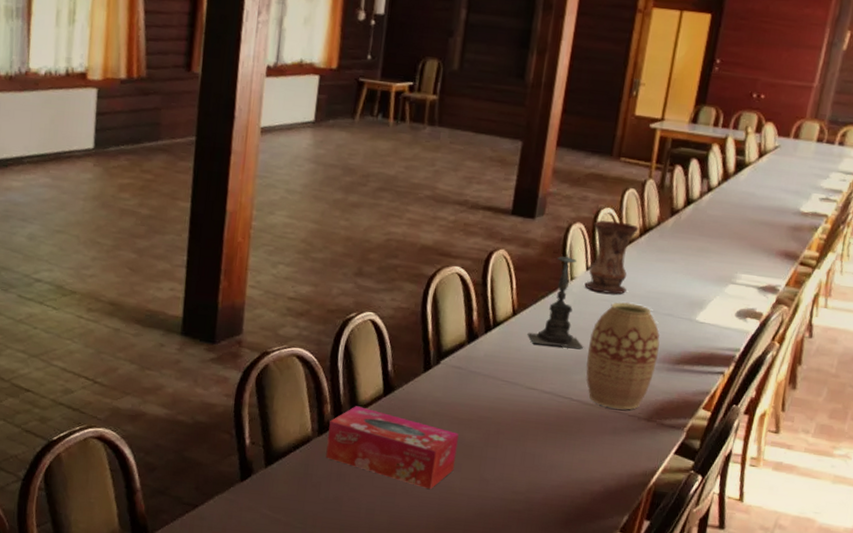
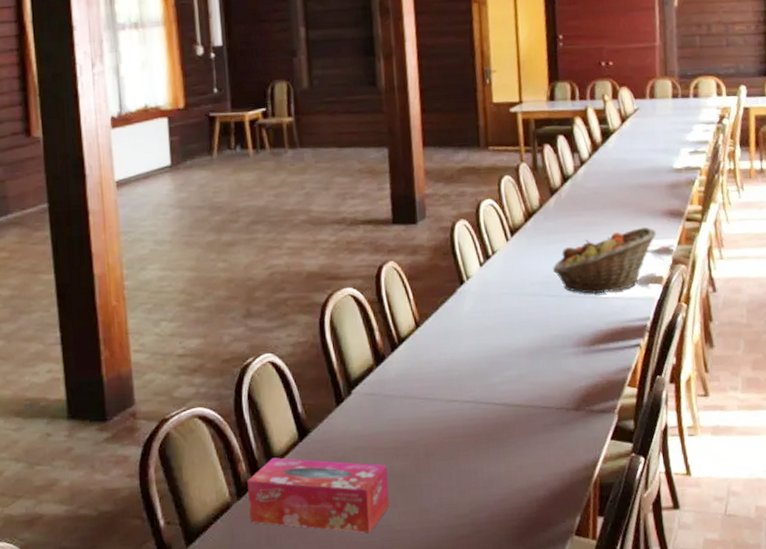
candle holder: present [527,244,583,349] -> none [435,243,494,353]
vase: present [584,220,639,294] -> none [477,211,525,287]
vase: present [586,302,660,410] -> none [499,291,572,405]
fruit basket: none [655,262,767,319] -> present [552,227,656,294]

